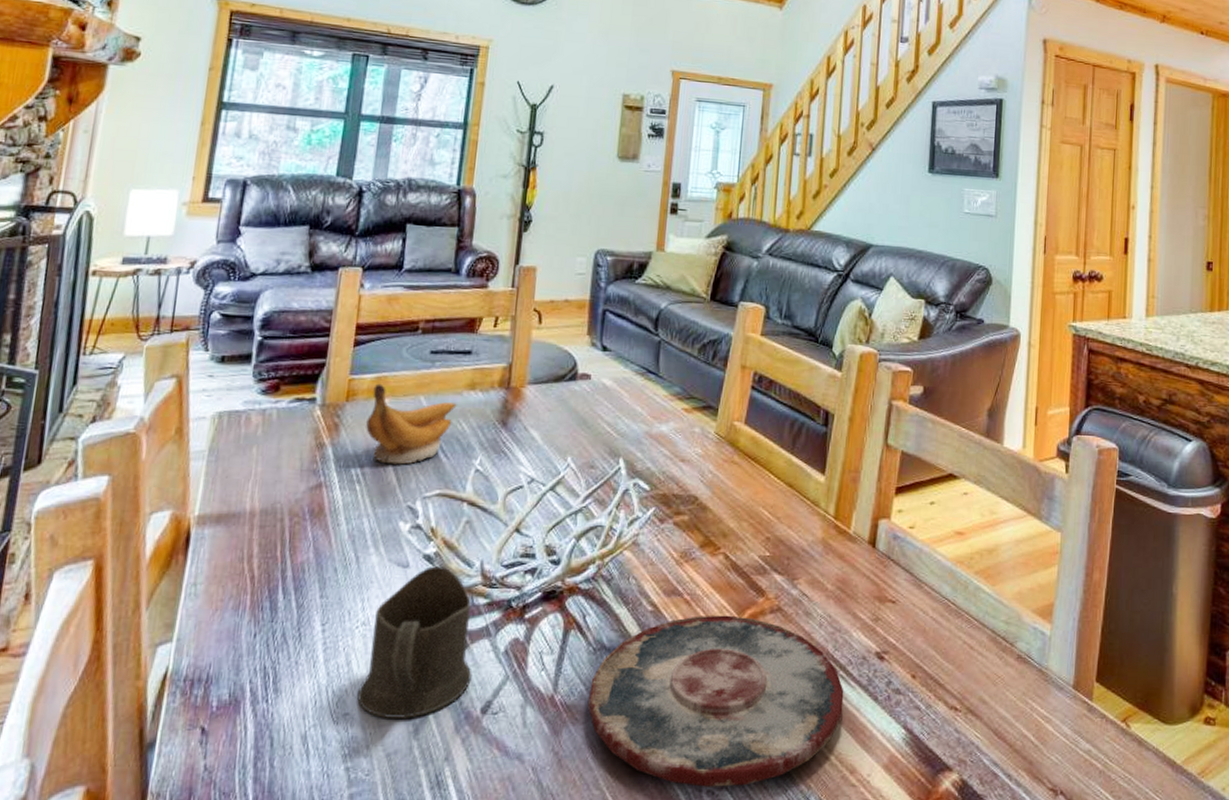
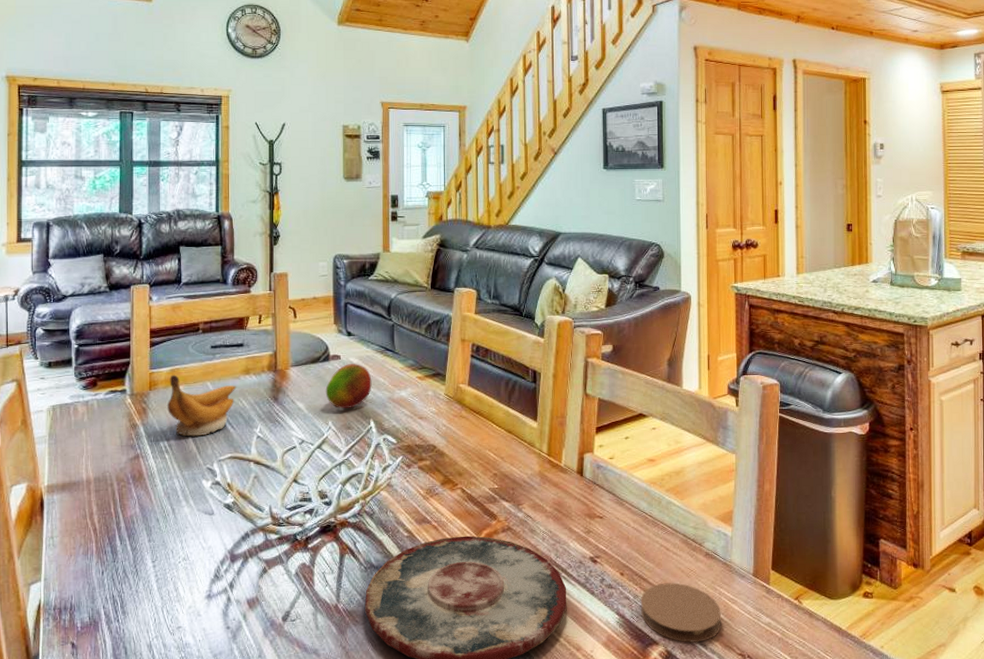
cup: present [357,565,472,718] -> none [186,511,272,629]
fruit: none [567,386,627,443] -> present [325,364,372,409]
coaster: none [933,691,1032,771] -> present [640,583,721,643]

